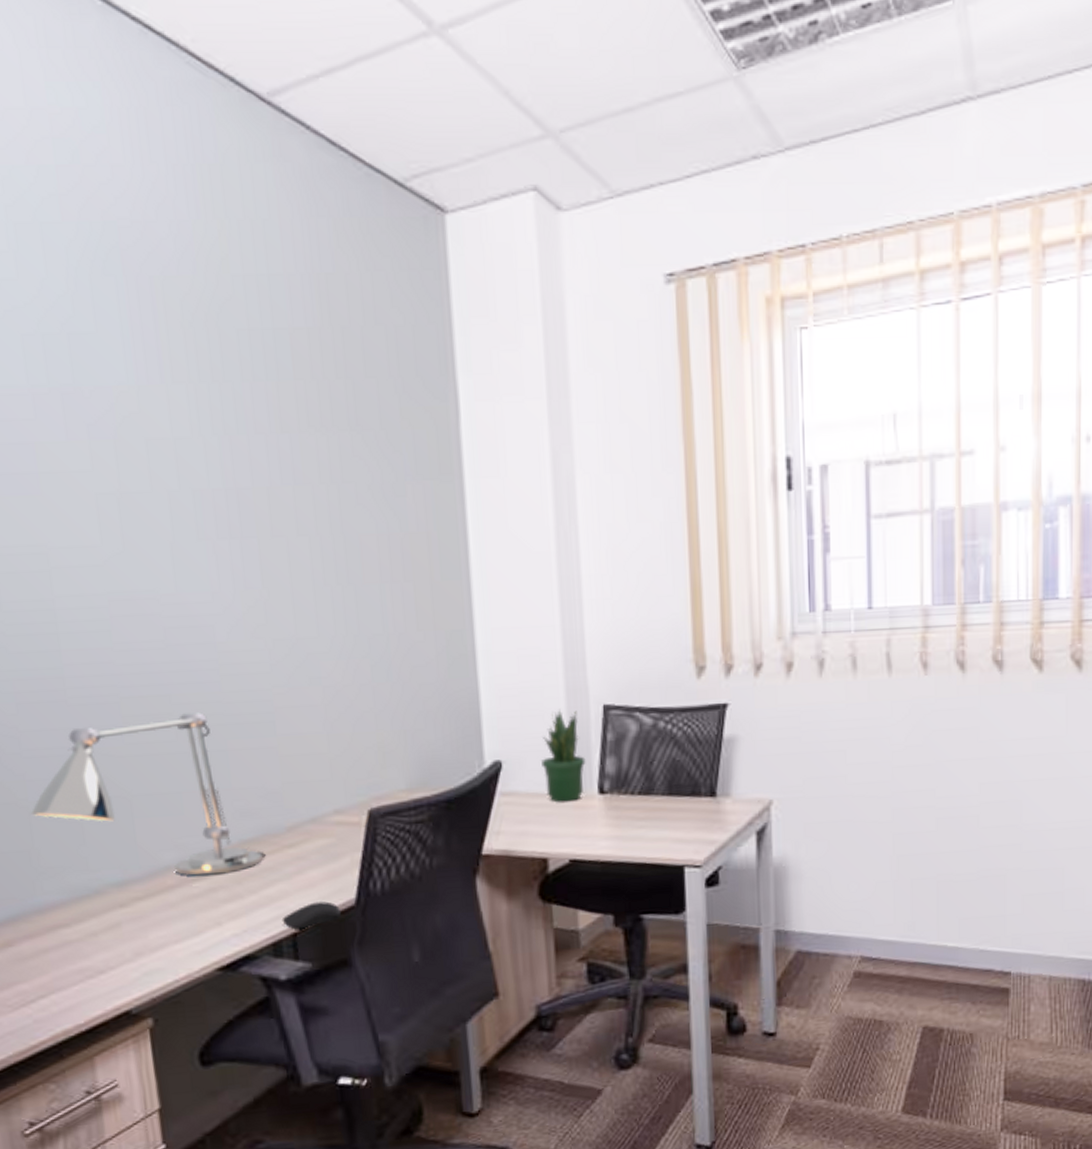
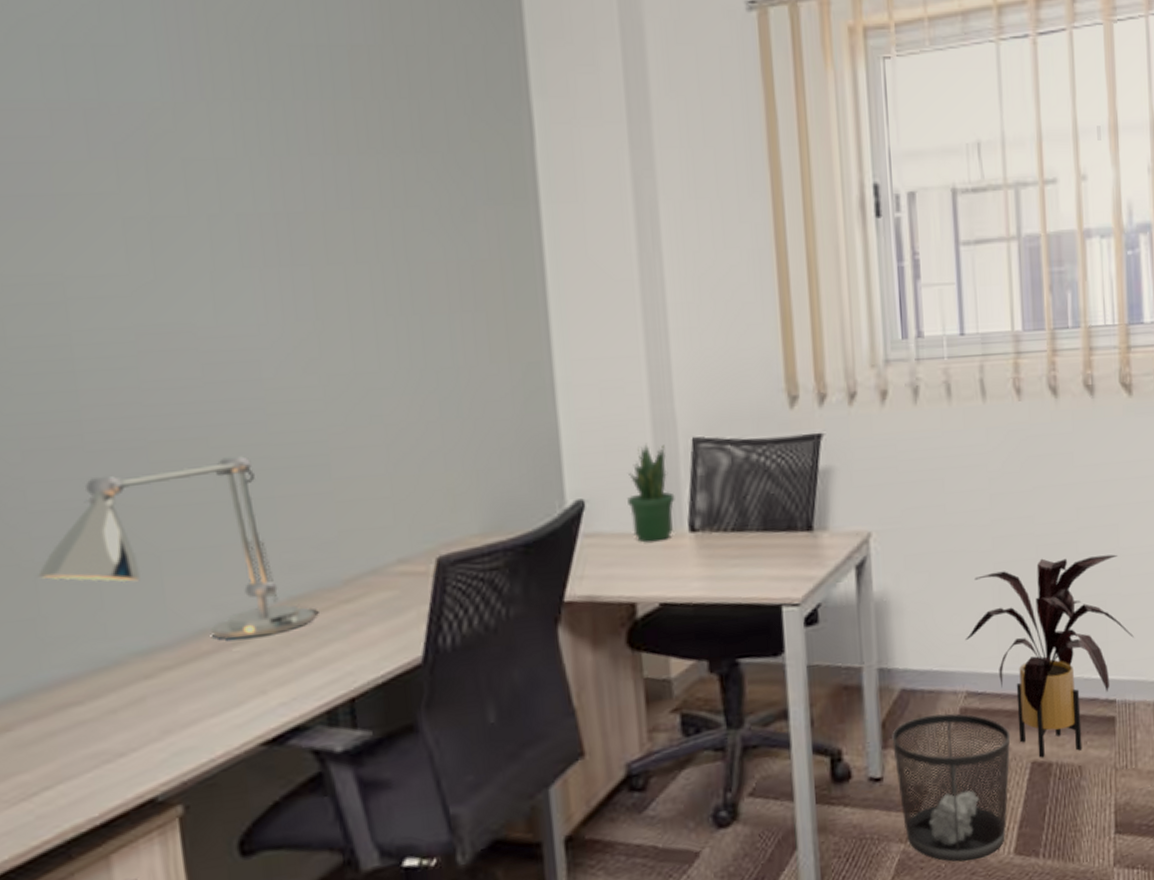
computer mouse: present [281,901,342,930] -> none [337,661,407,694]
waste bin: none [786,976,903,1116] -> present [892,713,1011,862]
house plant: none [862,830,1032,1024] -> present [966,554,1134,758]

